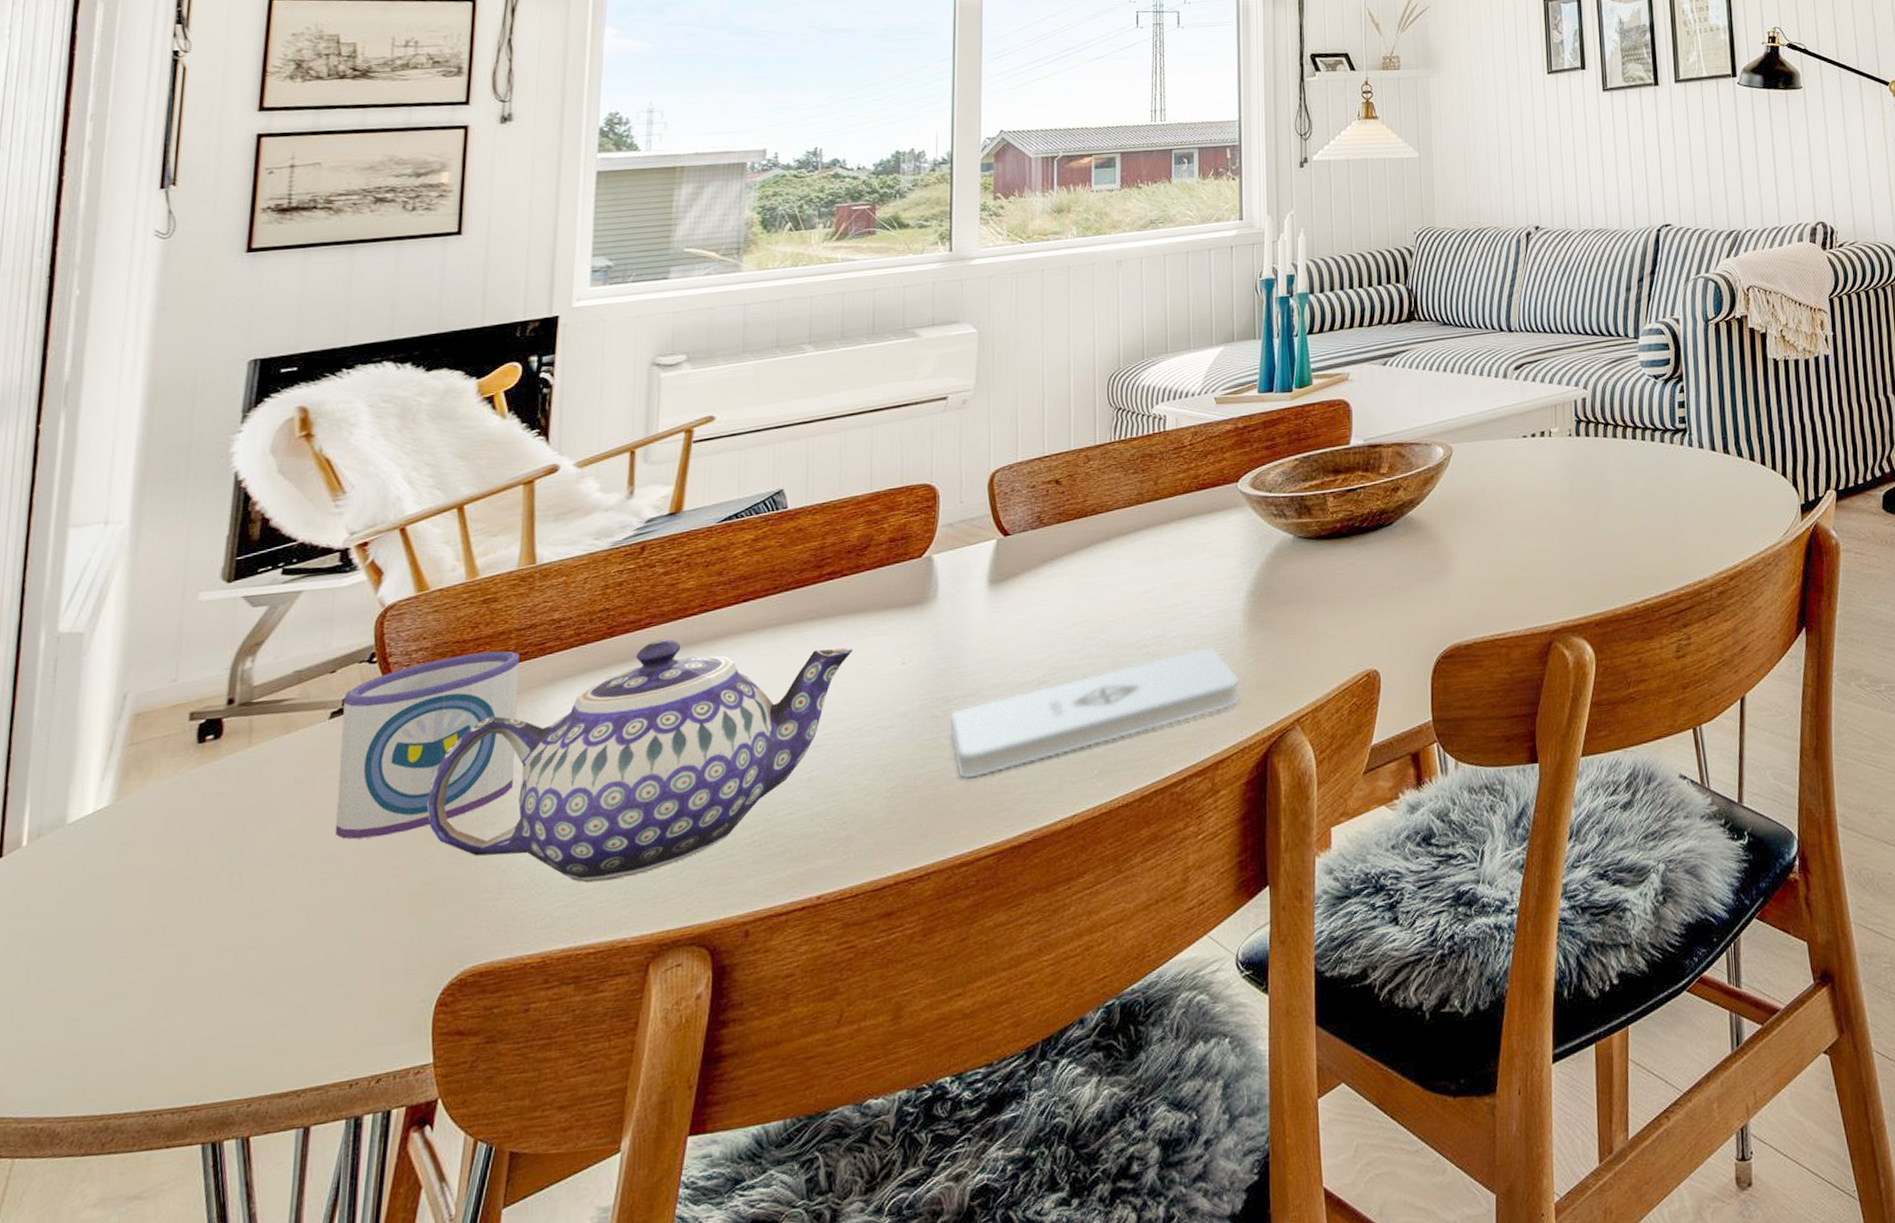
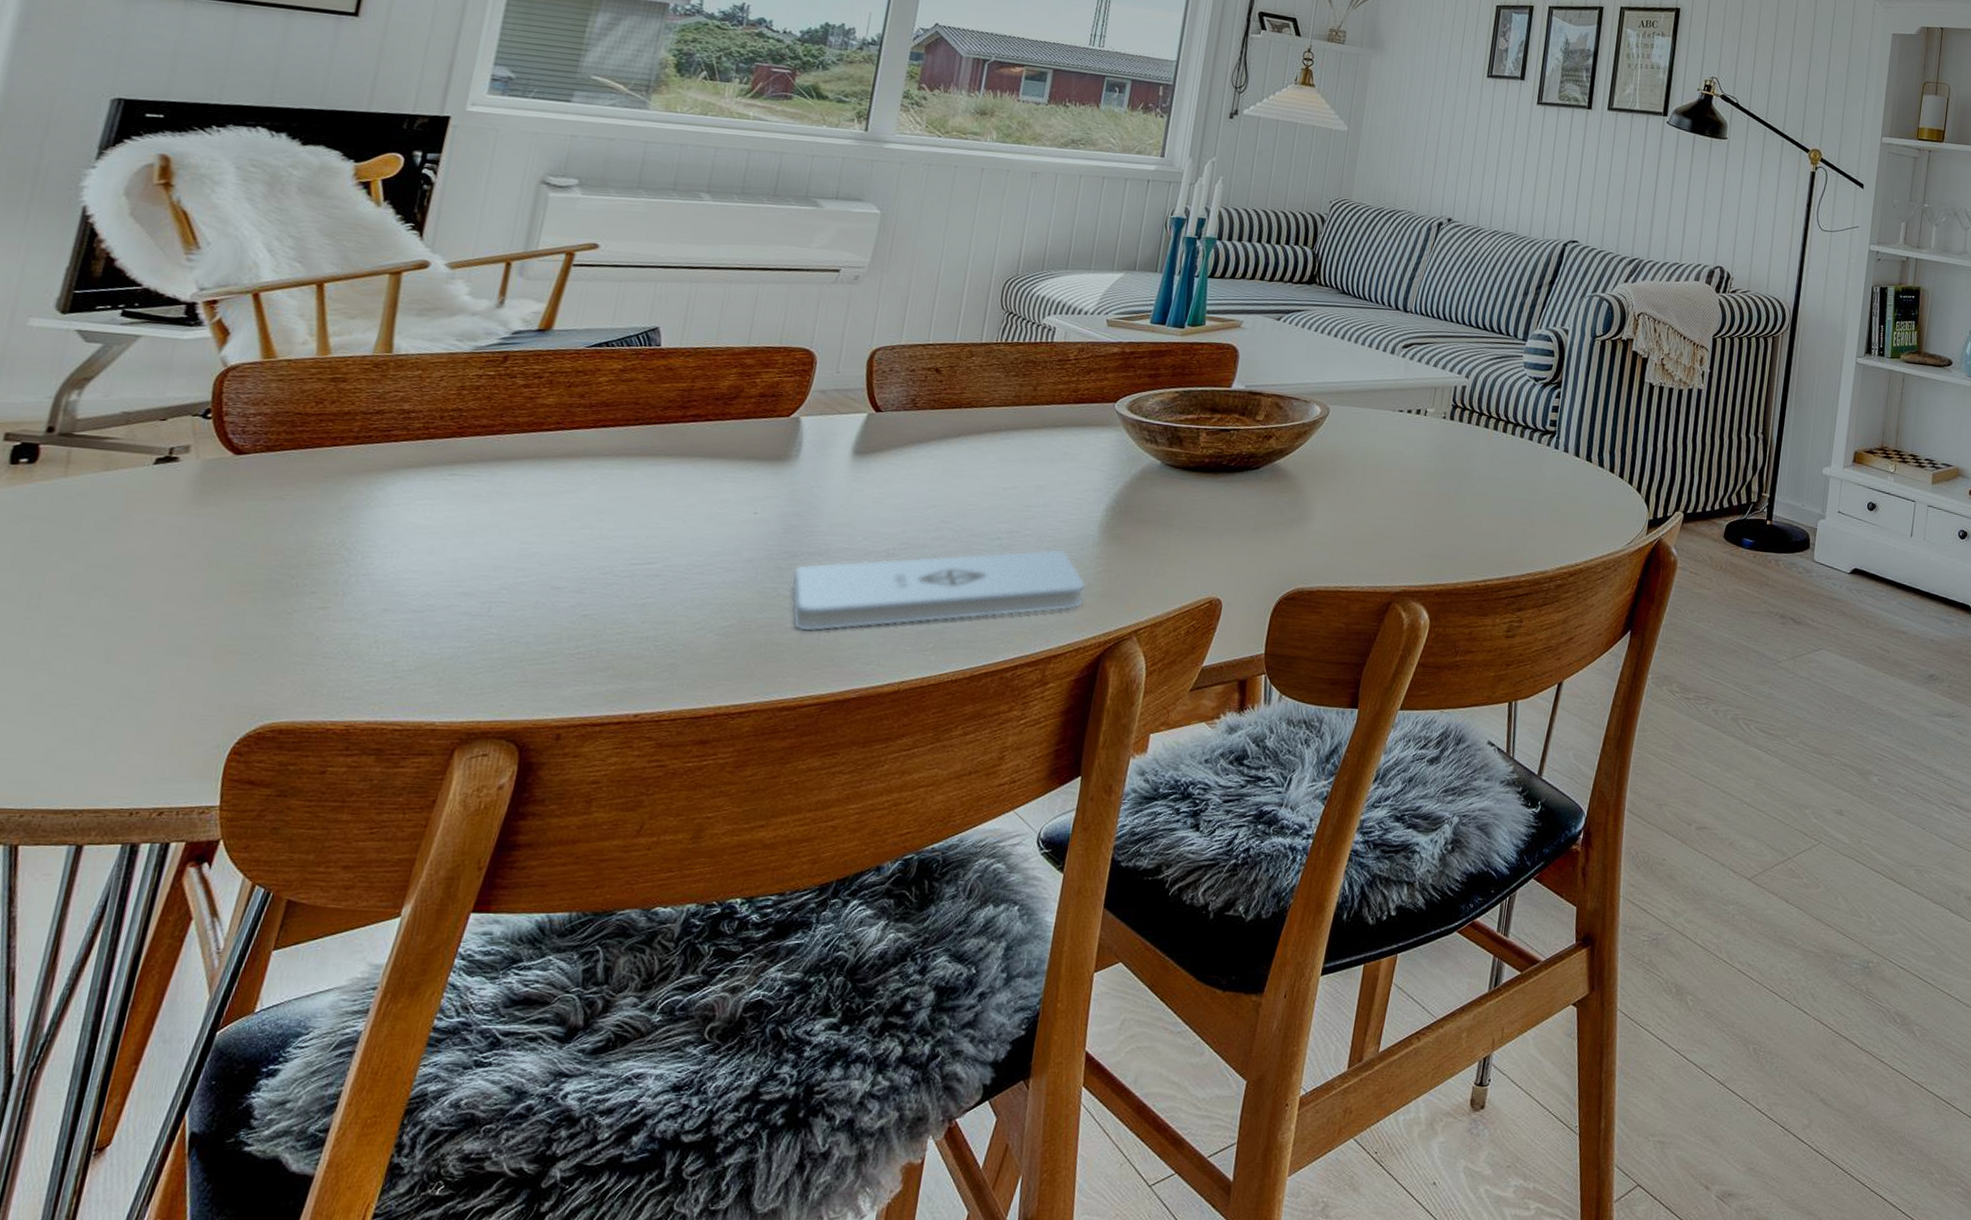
mug: present [335,650,520,839] -> none [145,427,363,586]
teapot: present [427,638,854,883] -> none [245,447,707,666]

